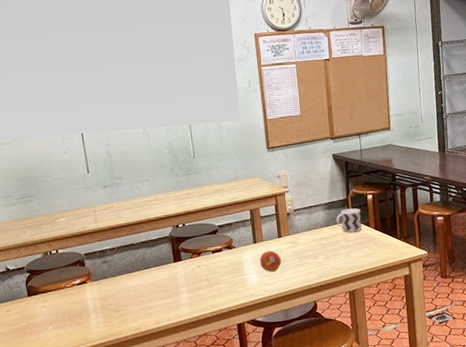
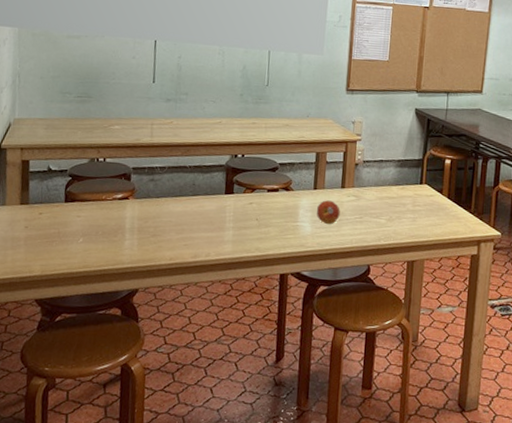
cup: present [336,208,362,233] -> none [406,170,436,197]

